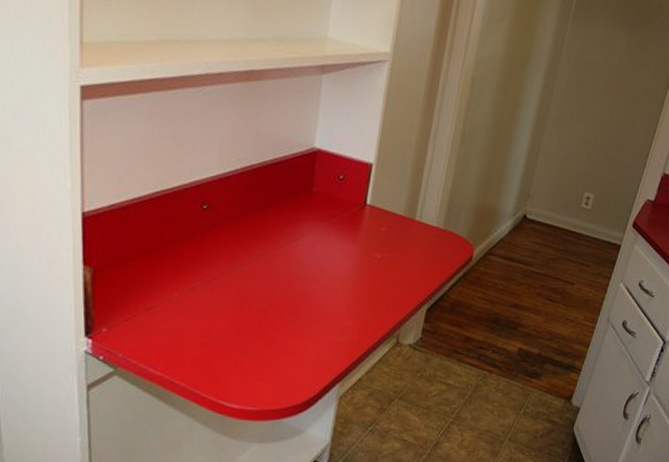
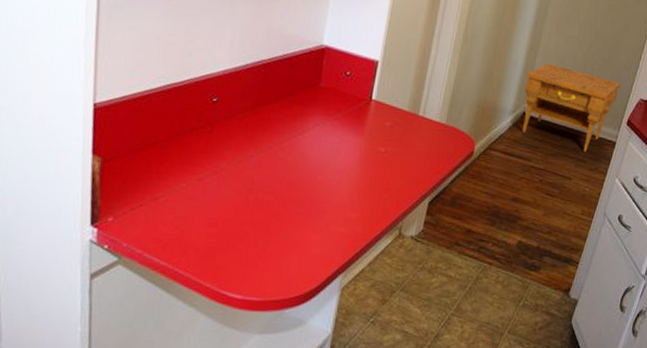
nightstand: none [523,163,627,256] -> present [523,63,621,152]

